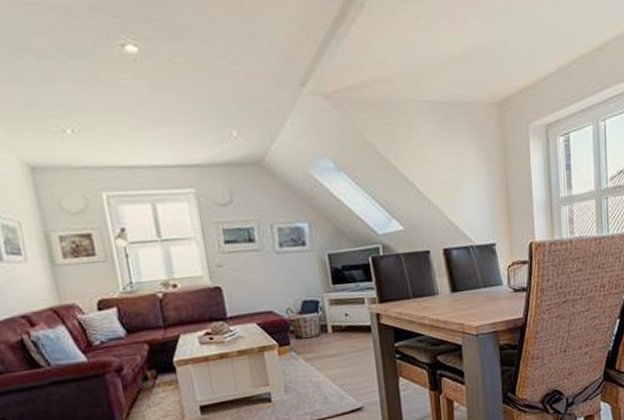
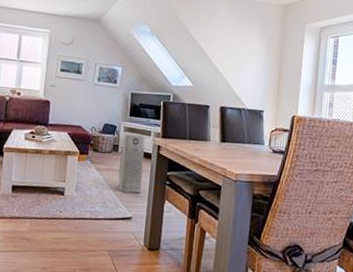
air purifier: none [329,305,368,380] -> present [118,134,145,194]

